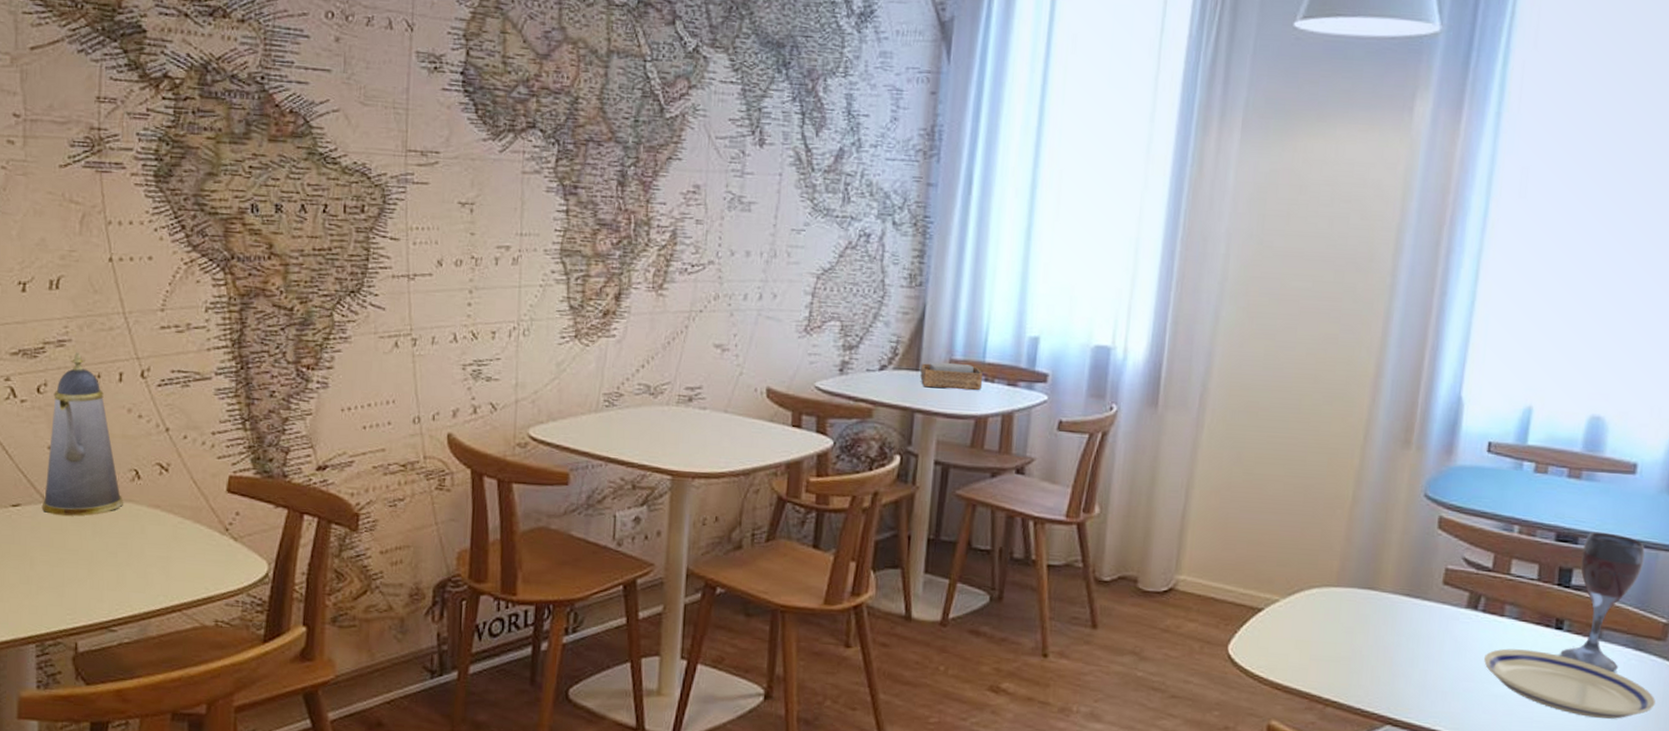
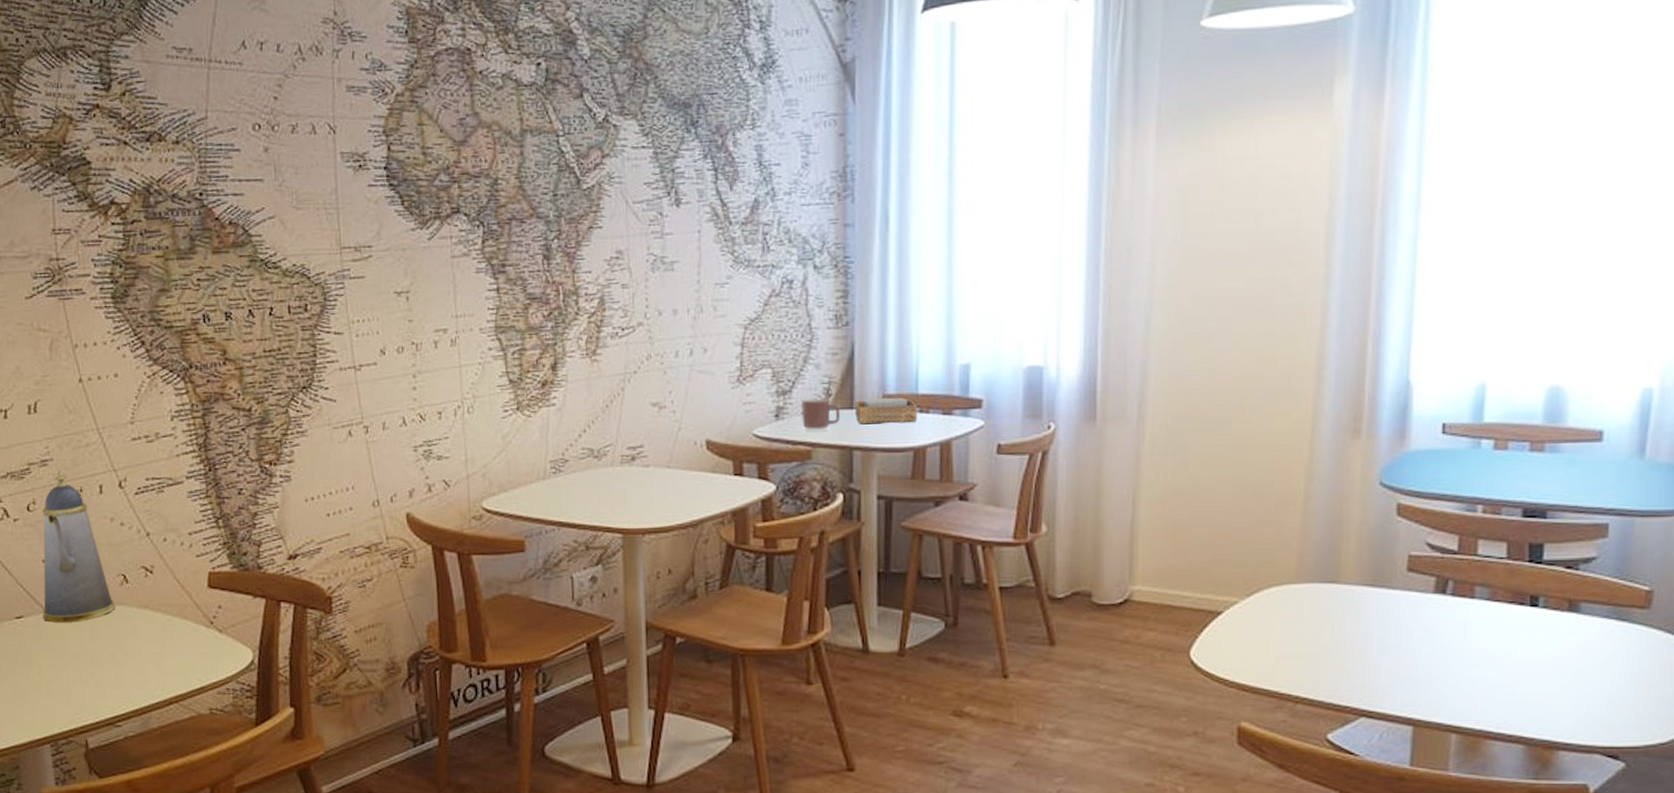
mug: none [865,355,906,390] -> present [801,397,841,431]
plate: present [1484,648,1655,719] -> none [1458,630,1644,693]
cup: present [1560,532,1645,672] -> none [1537,504,1619,645]

